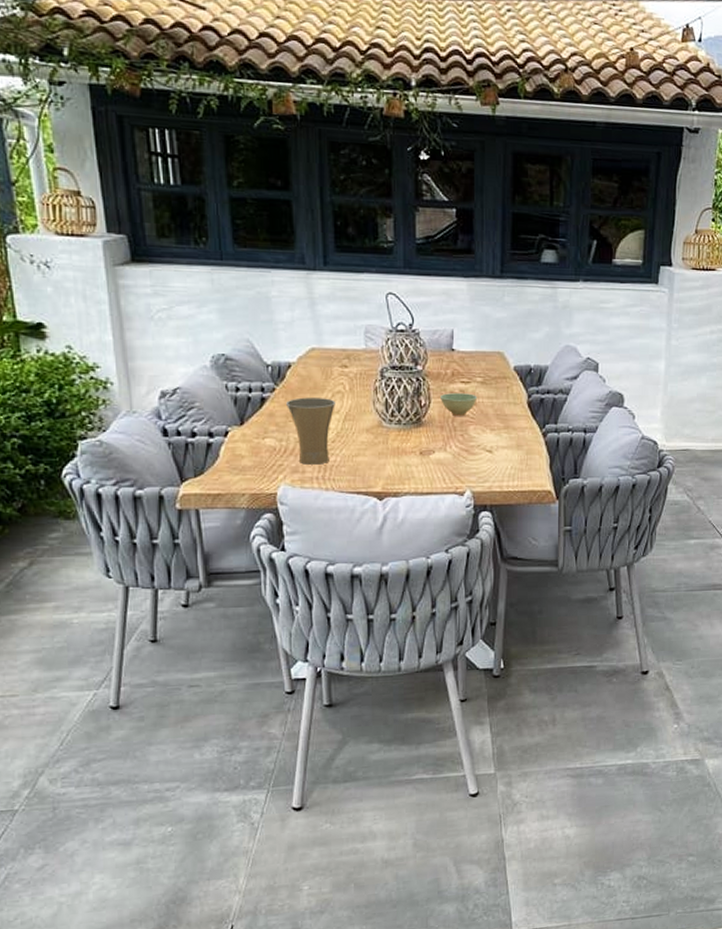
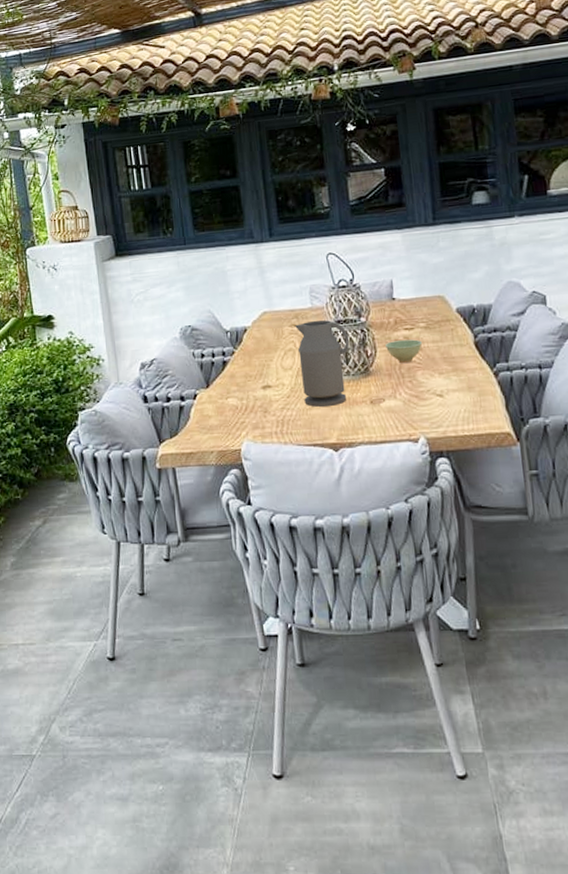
cup: present [286,397,335,465] -> none [245,356,288,421]
water jug: none [346,363,404,454] -> present [295,319,350,407]

